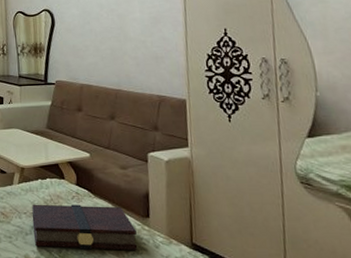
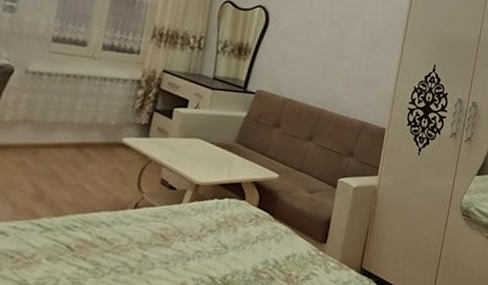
book: present [32,204,138,250] -> none [196,226,311,276]

